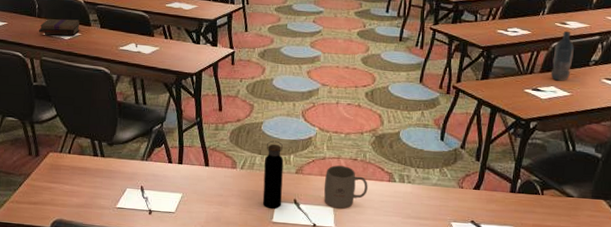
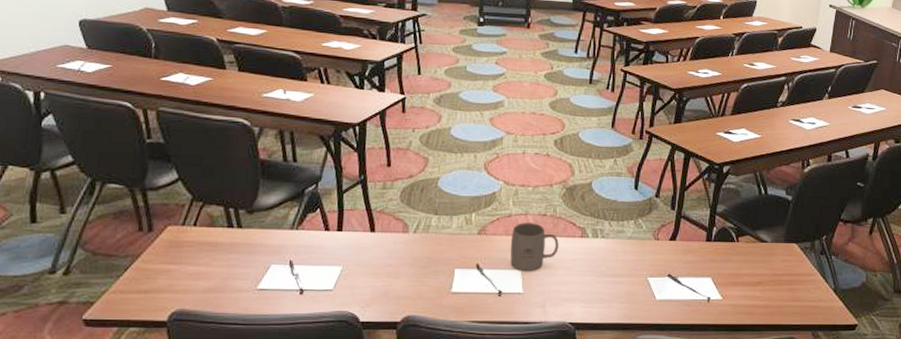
books: present [39,19,80,37] -> none [155,60,211,82]
water bottle: present [262,140,284,209] -> none [439,198,464,276]
water bottle: present [550,30,575,81] -> none [741,72,763,123]

